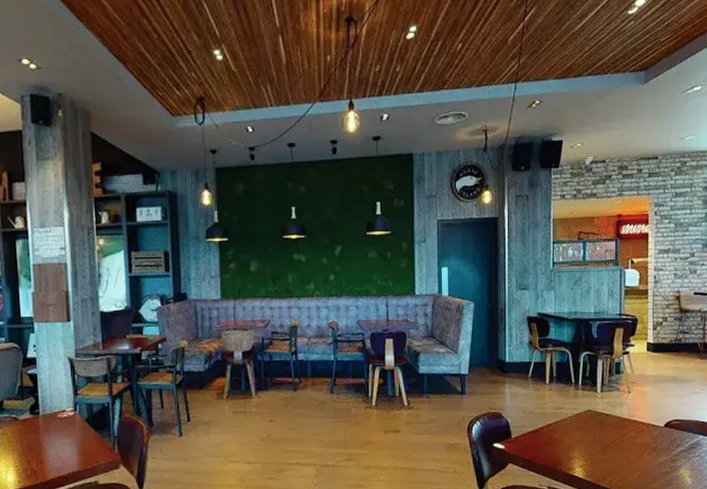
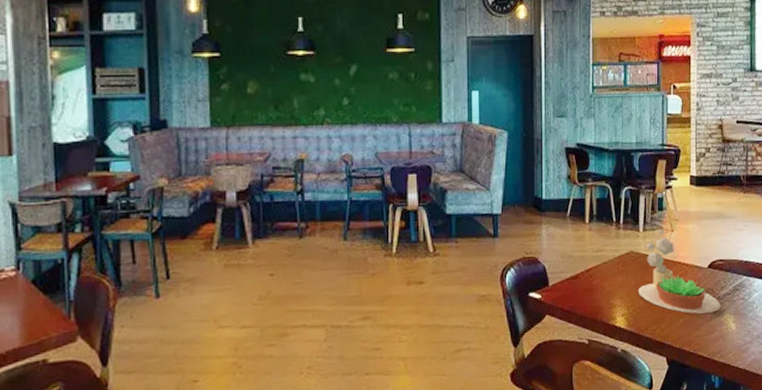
succulent plant: none [595,391,677,469] -> present [637,229,721,314]

